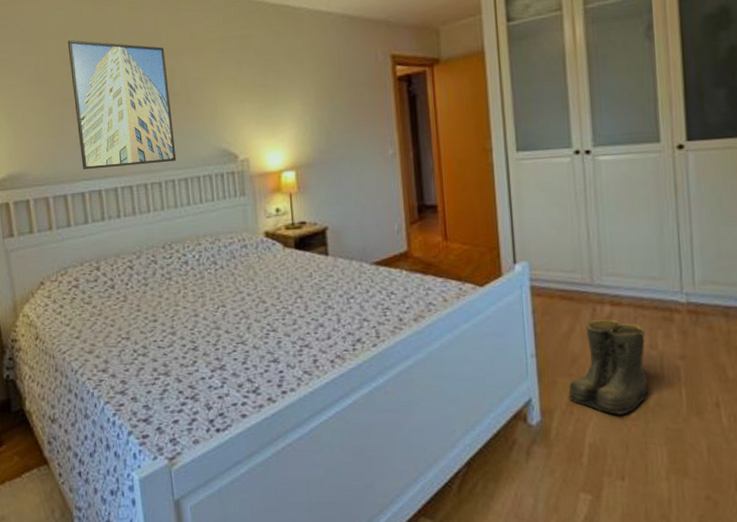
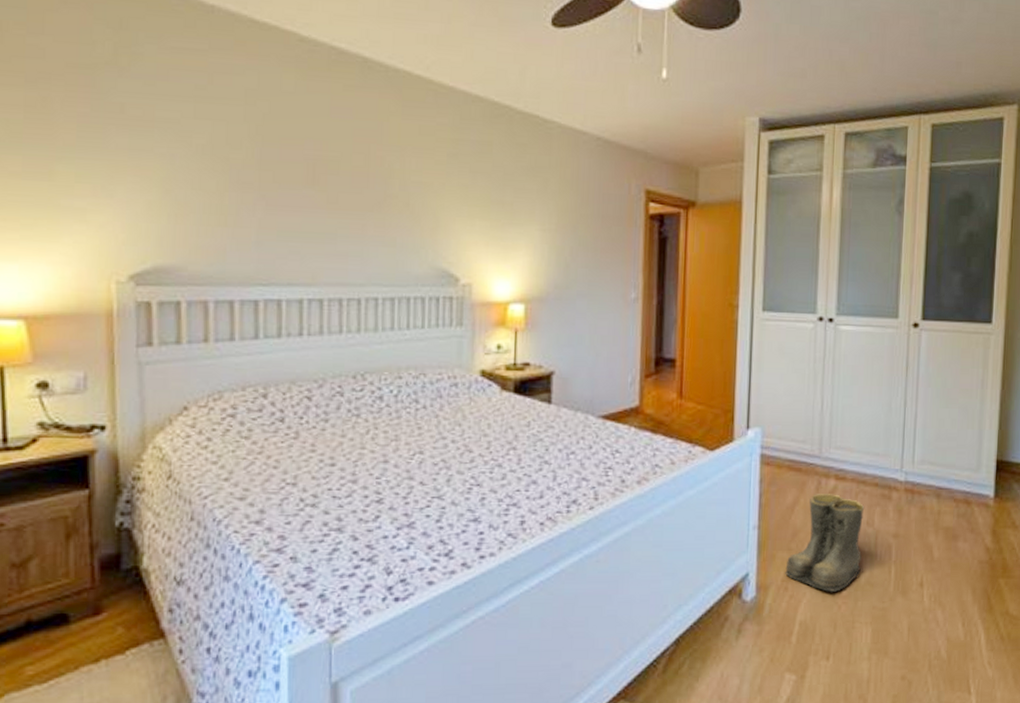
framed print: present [67,40,177,170] -> none [258,111,384,276]

